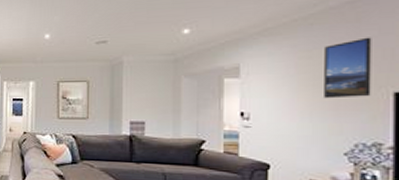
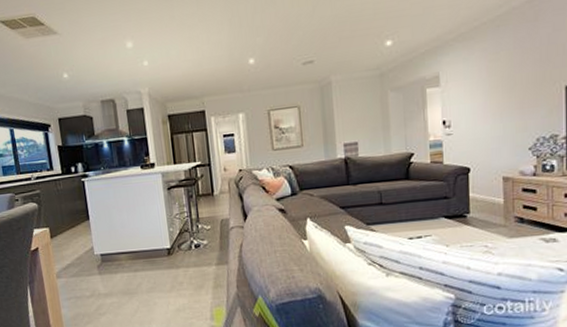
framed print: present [324,37,372,99] -> none [510,34,548,99]

